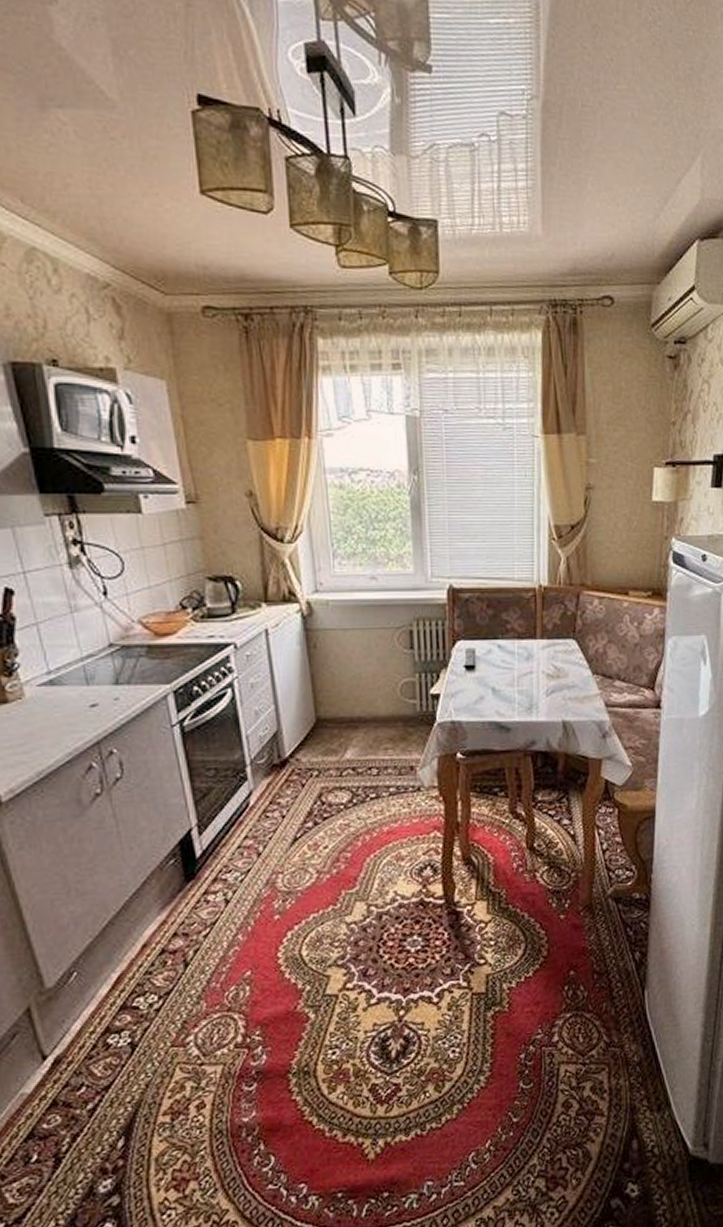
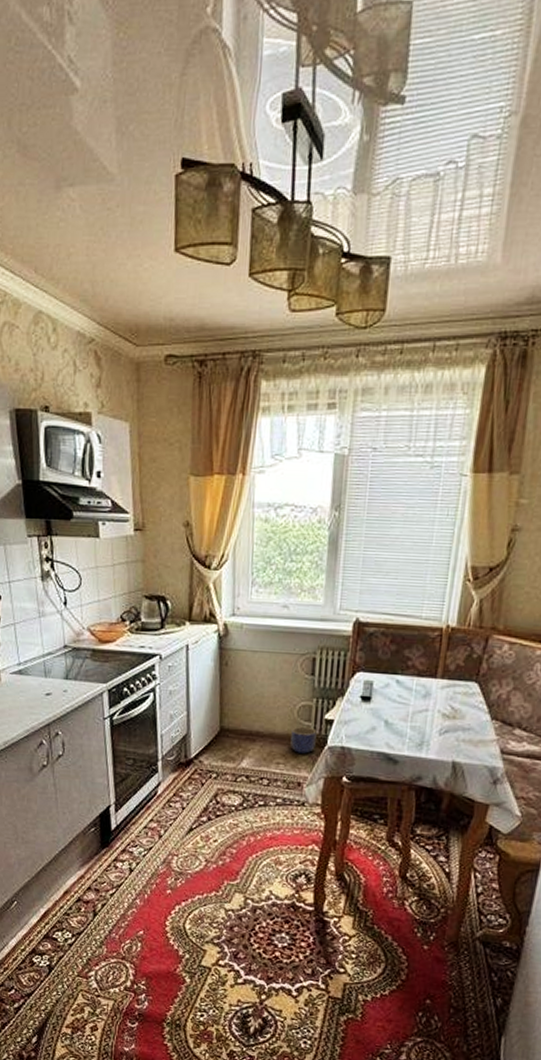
planter: none [396,704,424,735] -> present [290,726,317,754]

